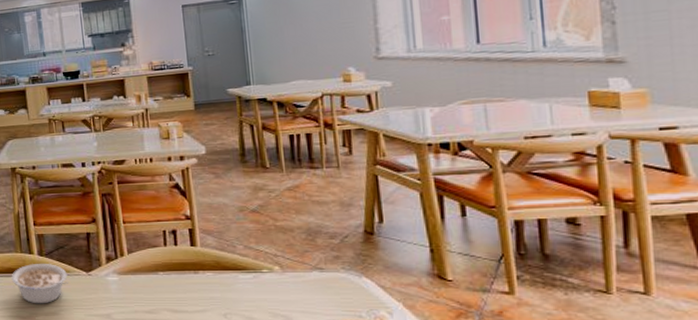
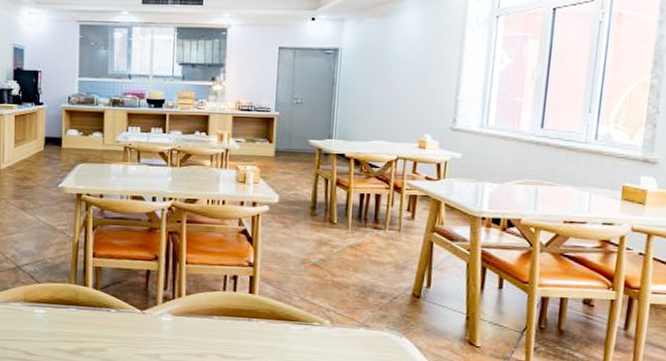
legume: present [11,263,69,304] -> none [61,296,122,339]

